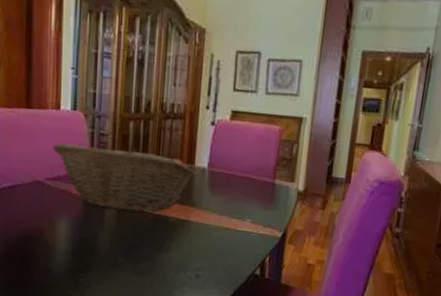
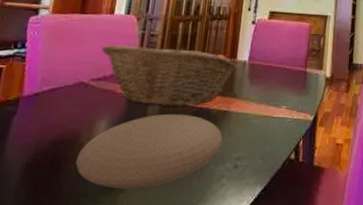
plate: none [43,218,183,286] -> present [76,114,223,189]

